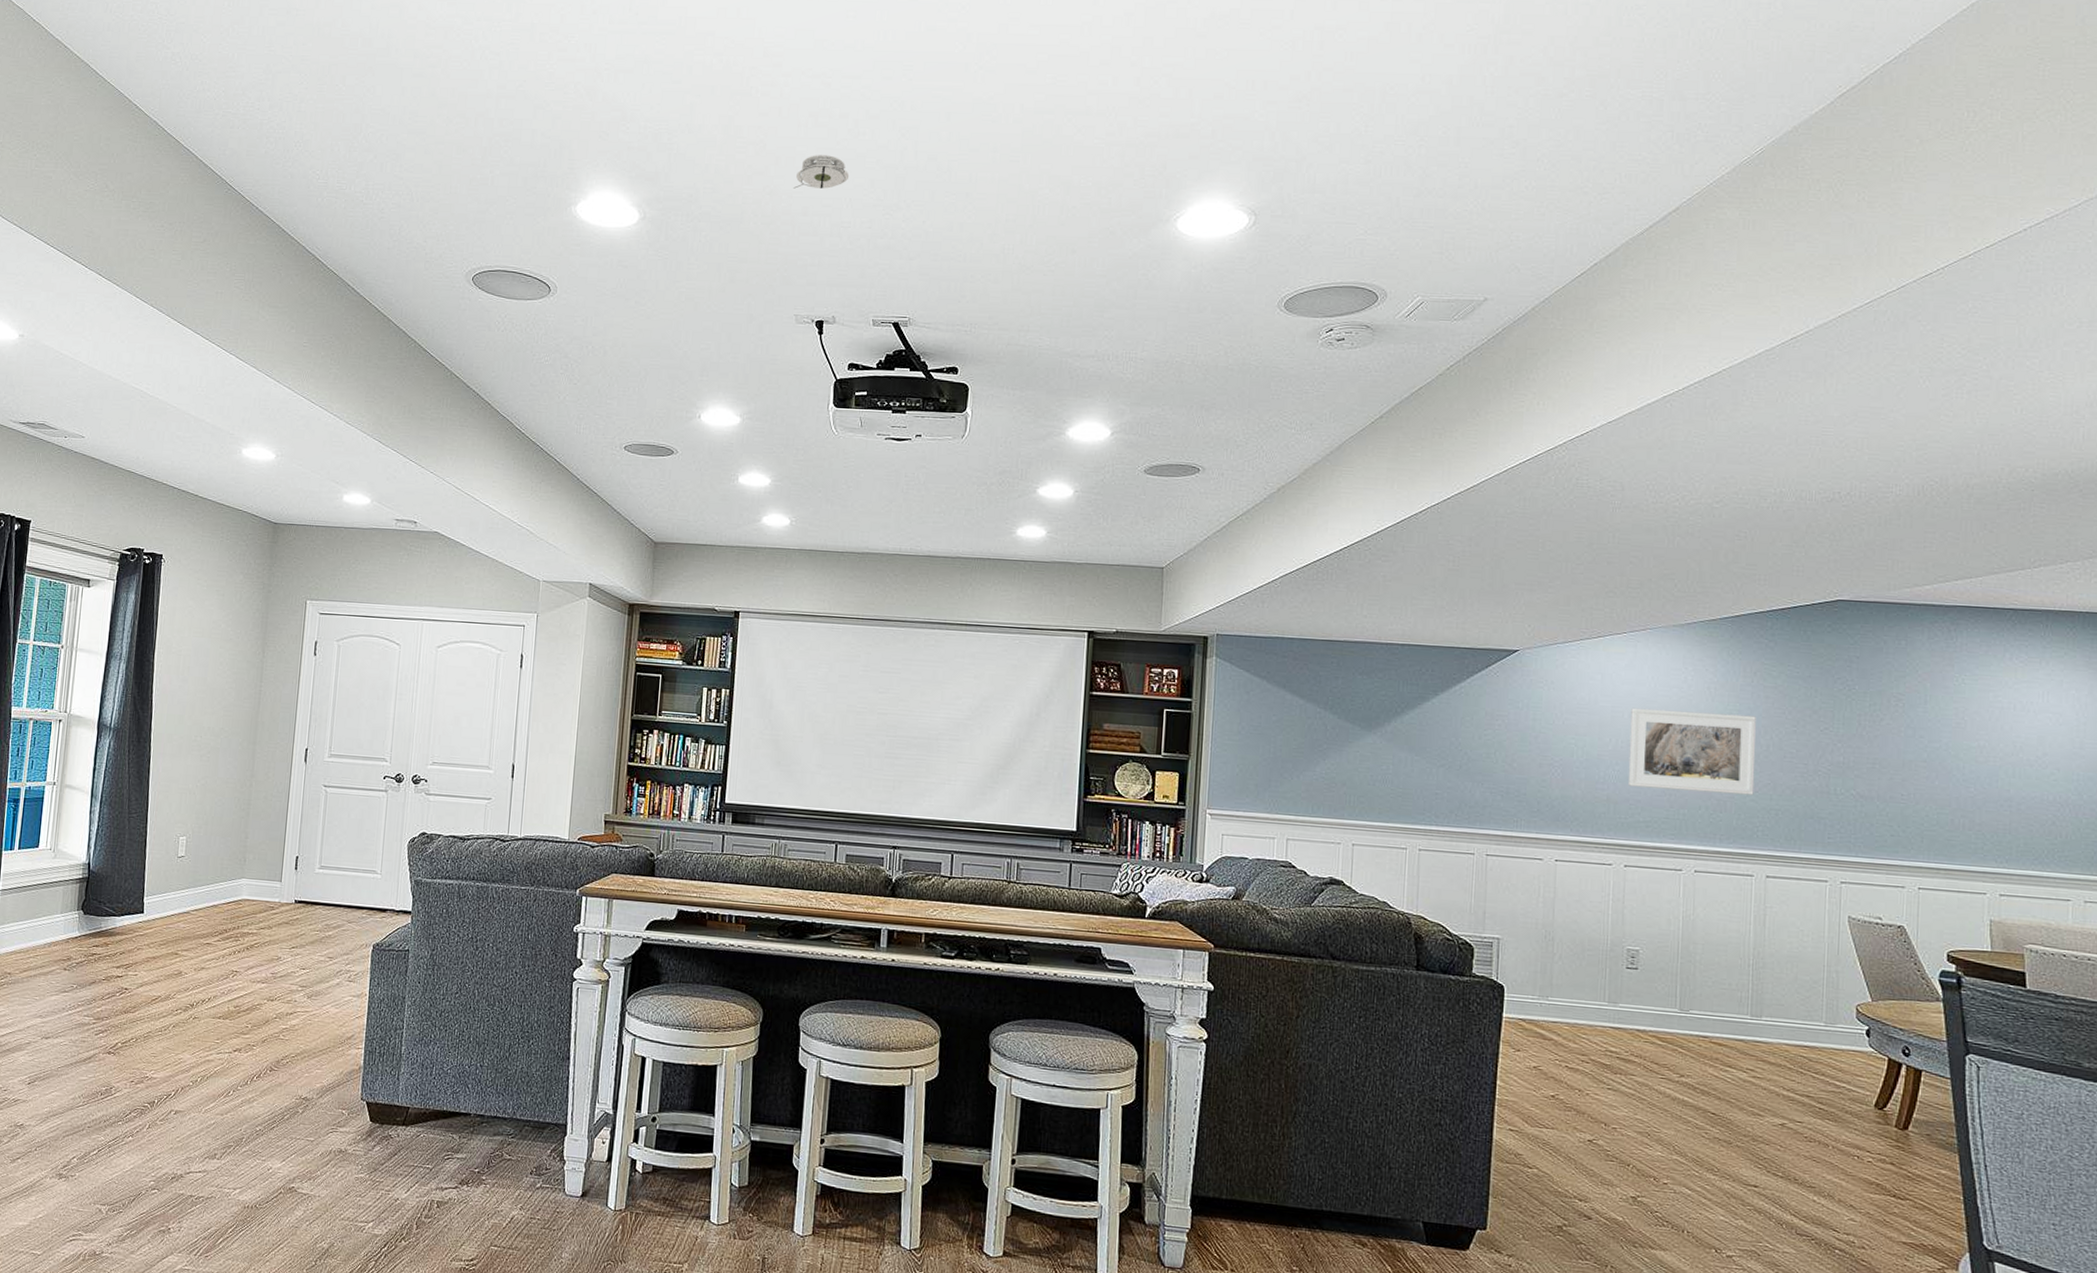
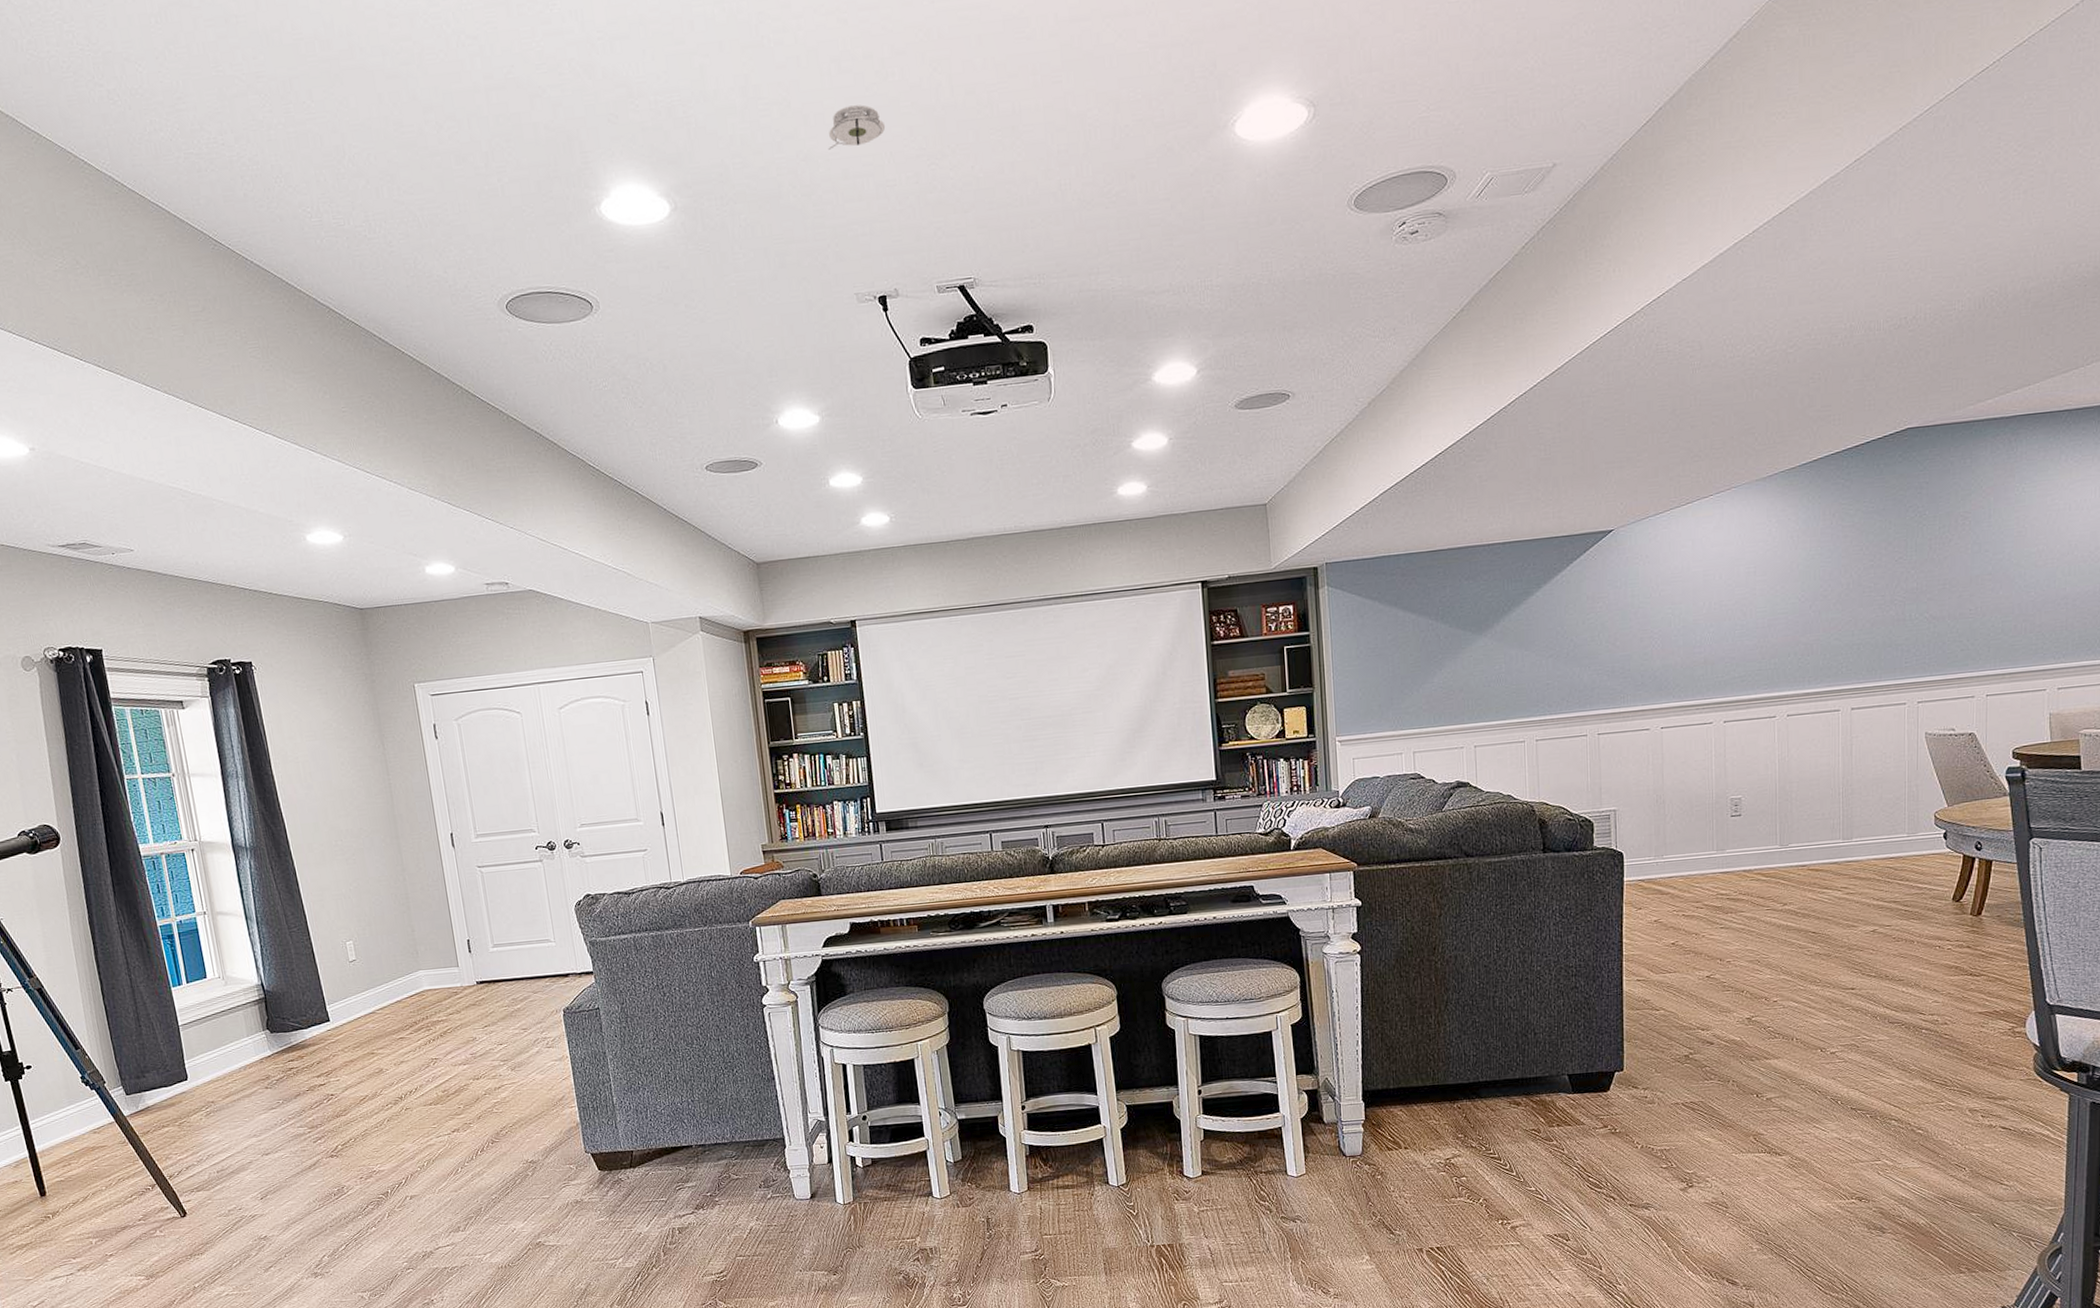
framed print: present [1627,707,1756,795] -> none [1721,557,1837,645]

